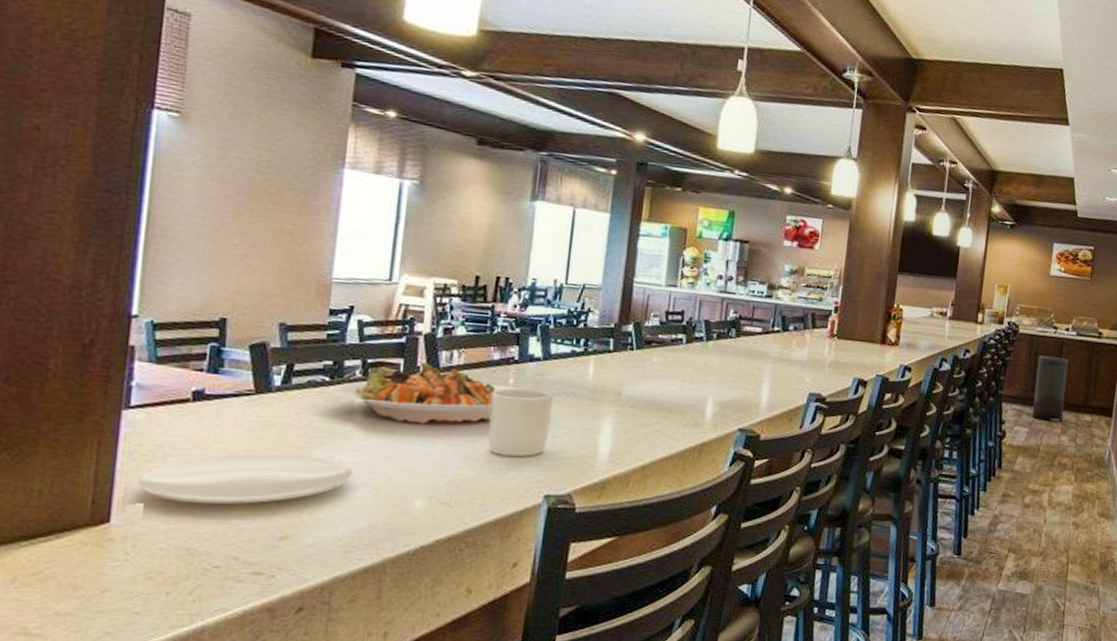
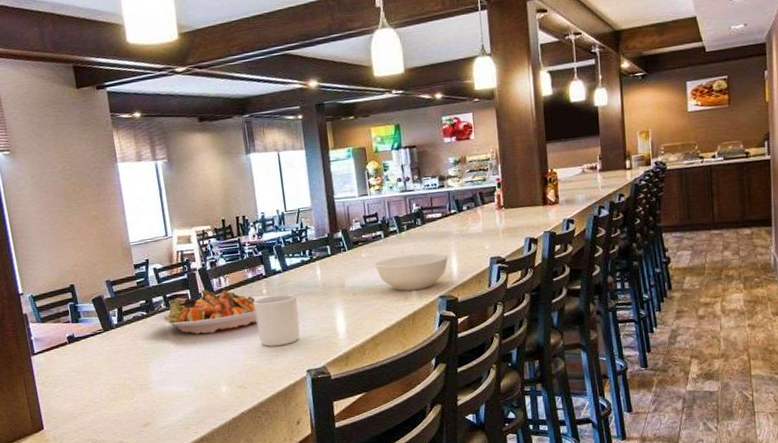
plate: present [136,453,354,505] -> none [51,367,178,411]
bowl: none [666,369,760,416] -> present [375,253,449,291]
pedal bin: present [1032,356,1070,422] -> none [689,182,723,242]

